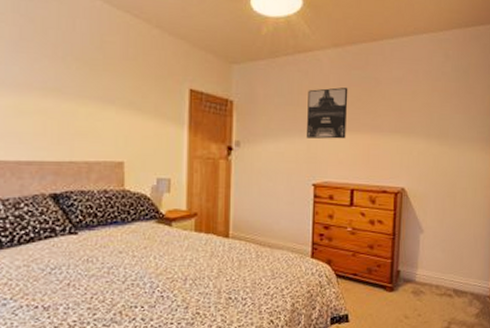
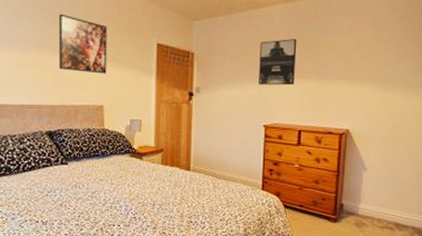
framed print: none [68,50,129,124] -> present [59,13,107,74]

